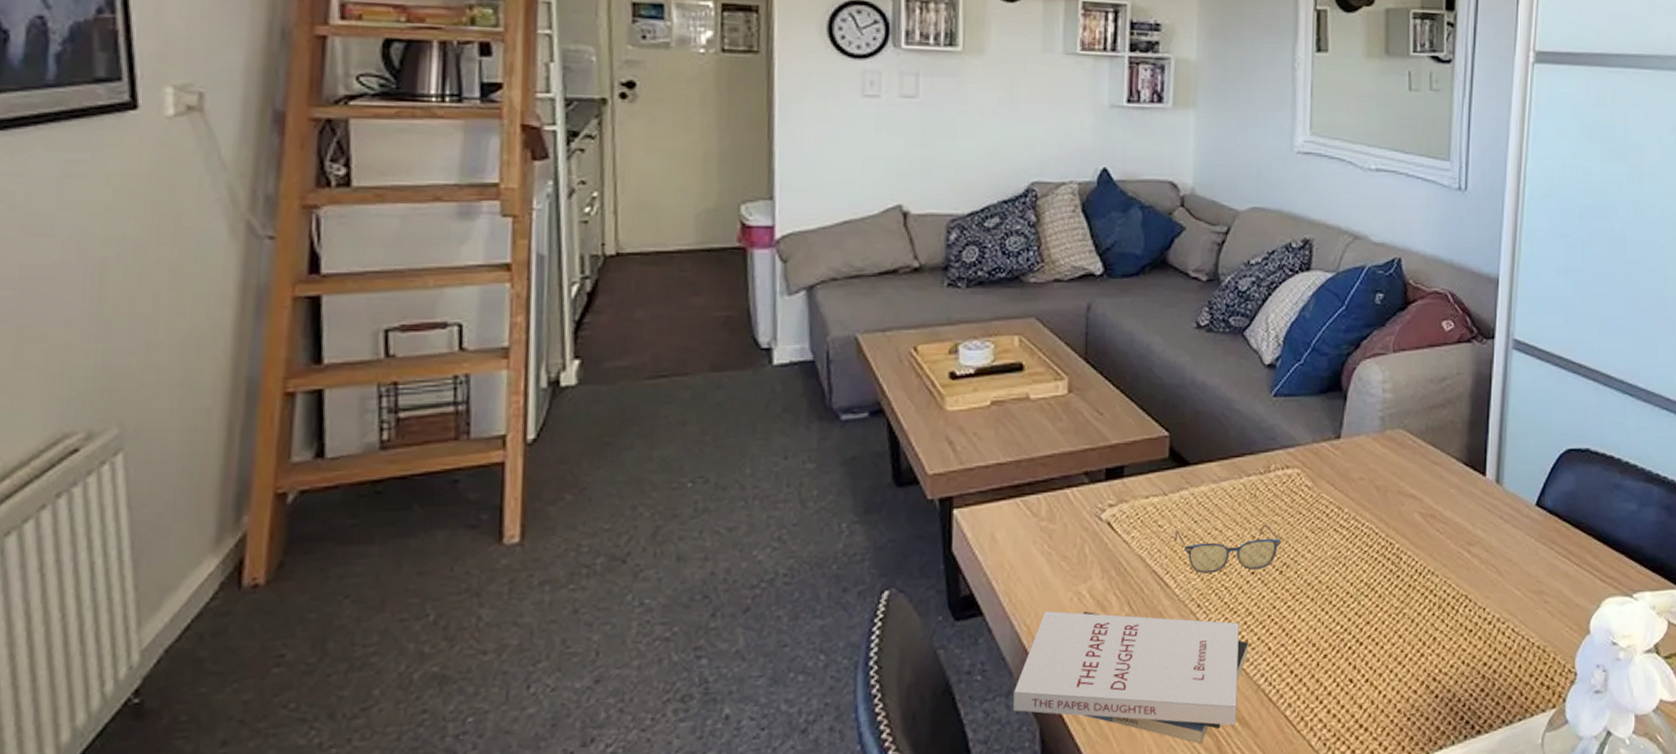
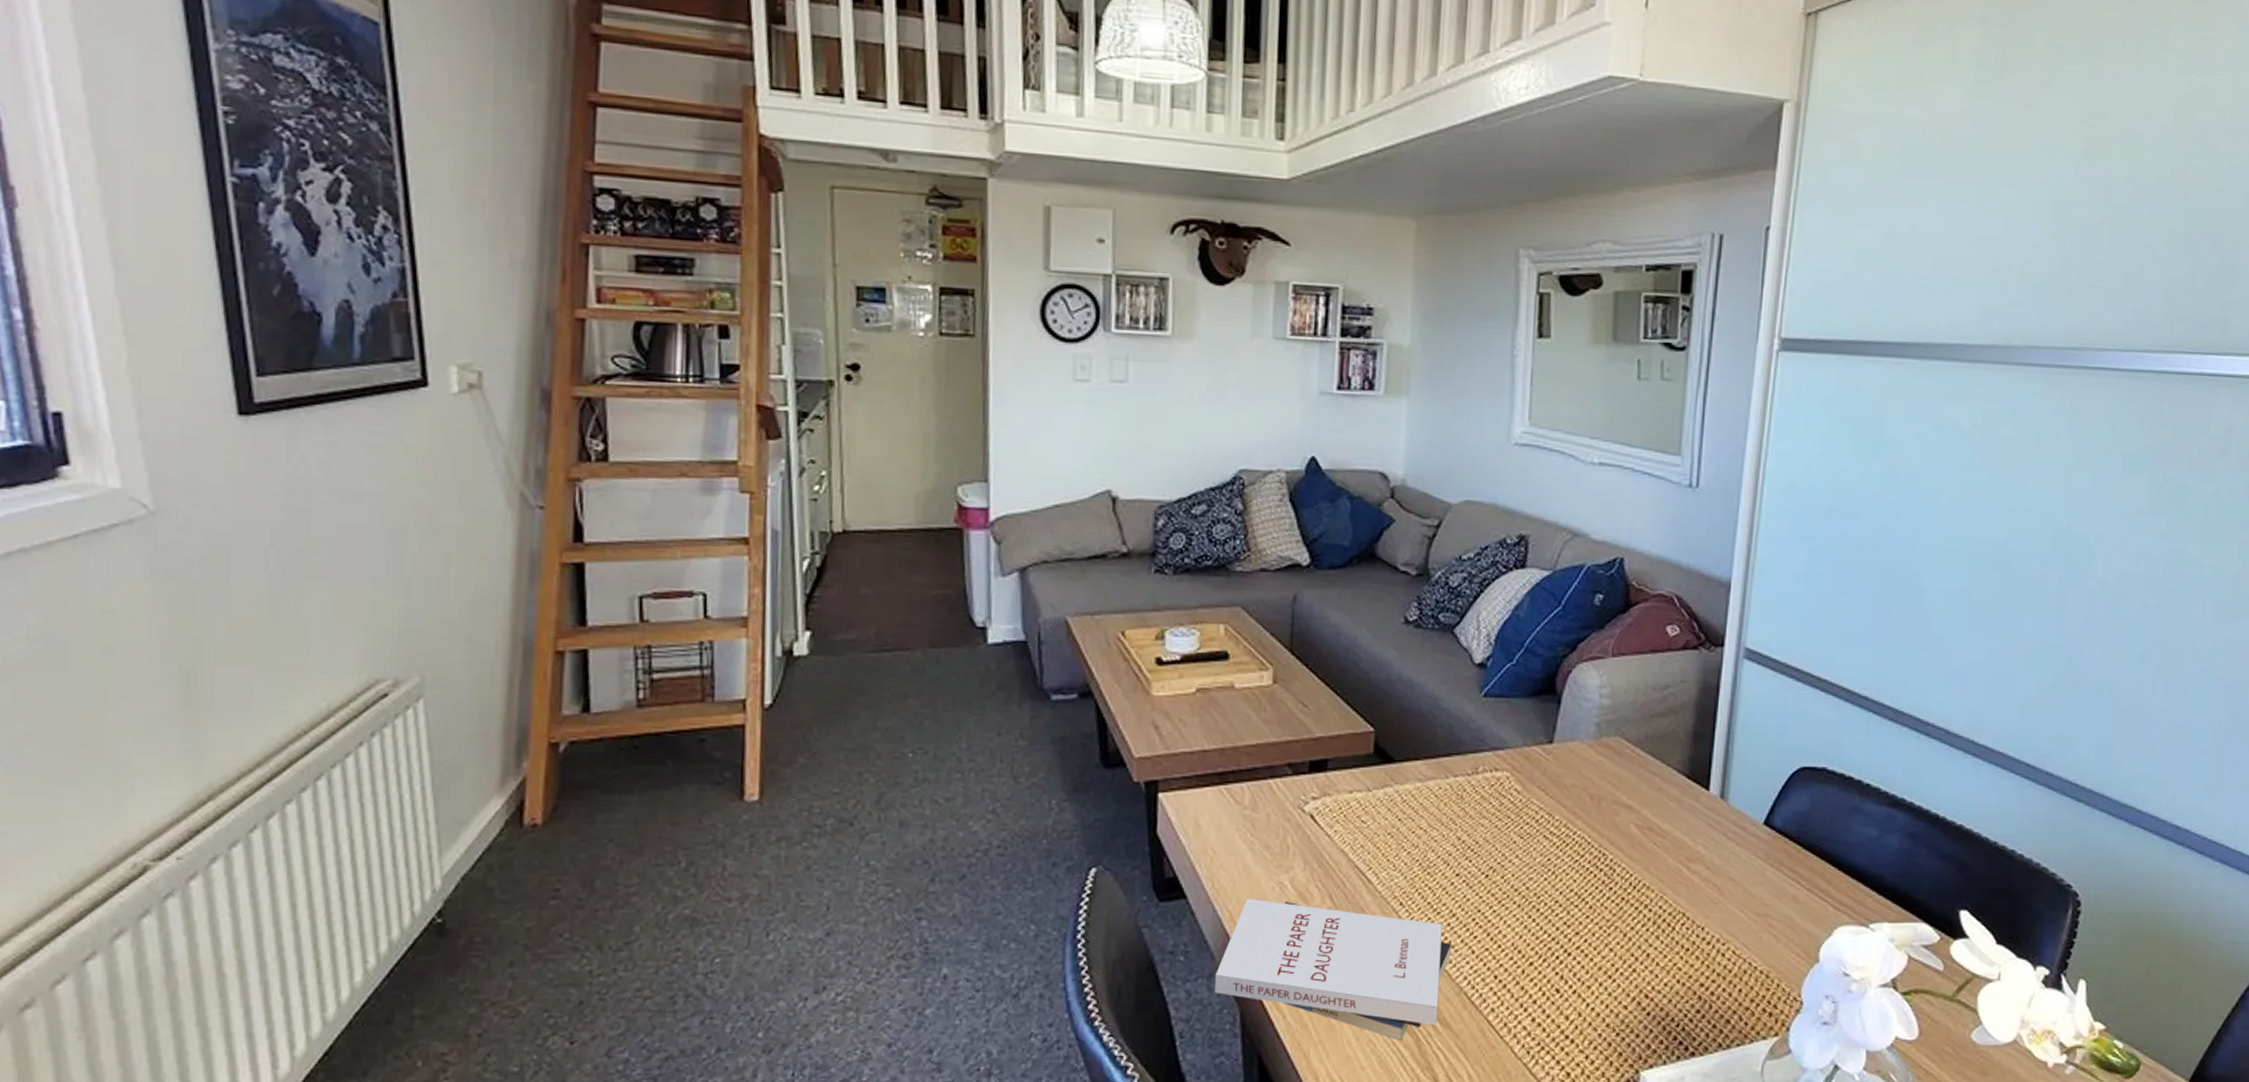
glasses: present [1174,524,1281,574] -> none [1377,826,1488,872]

